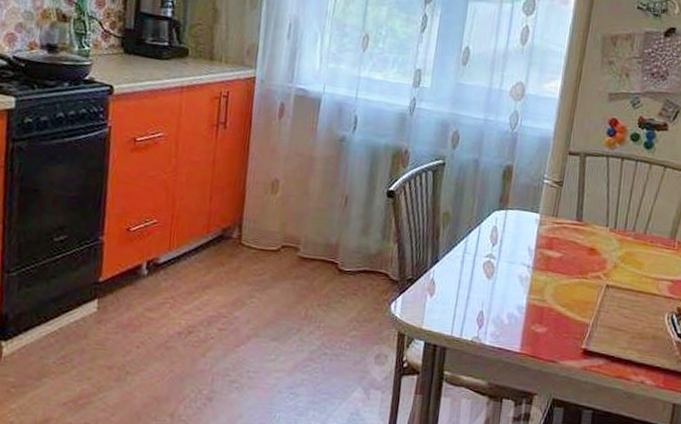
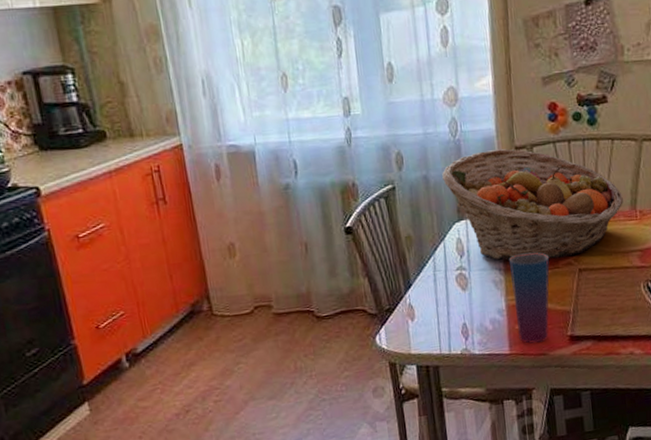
fruit basket: none [492,148,665,270] -> present [442,149,623,261]
cup: none [532,255,579,349] -> present [509,252,550,343]

